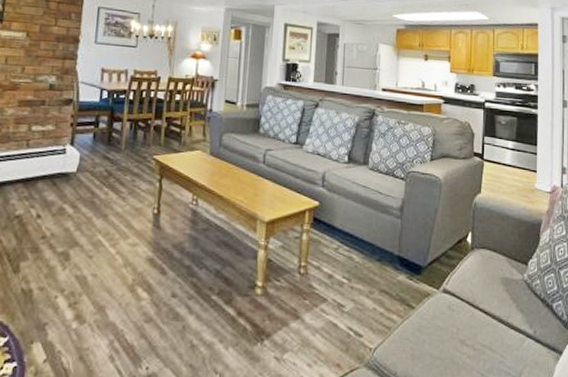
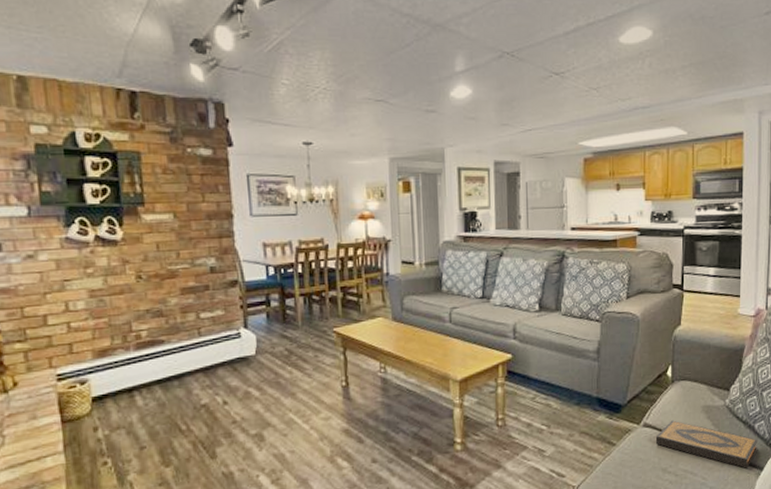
hardback book: none [454,289,557,351] -> present [655,420,758,469]

